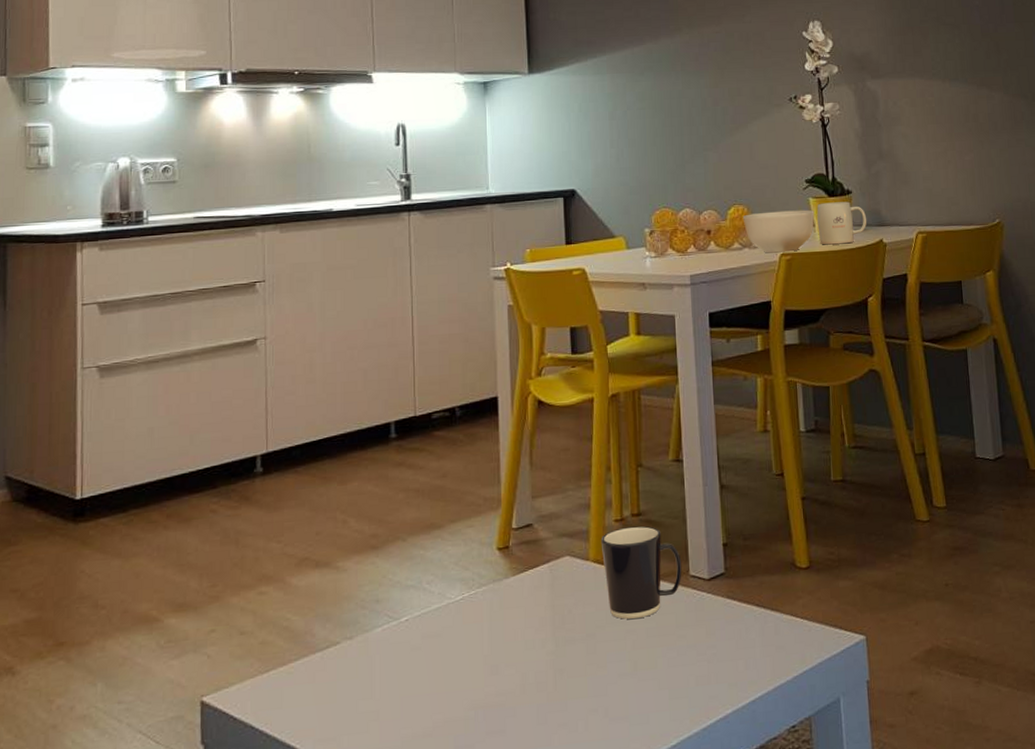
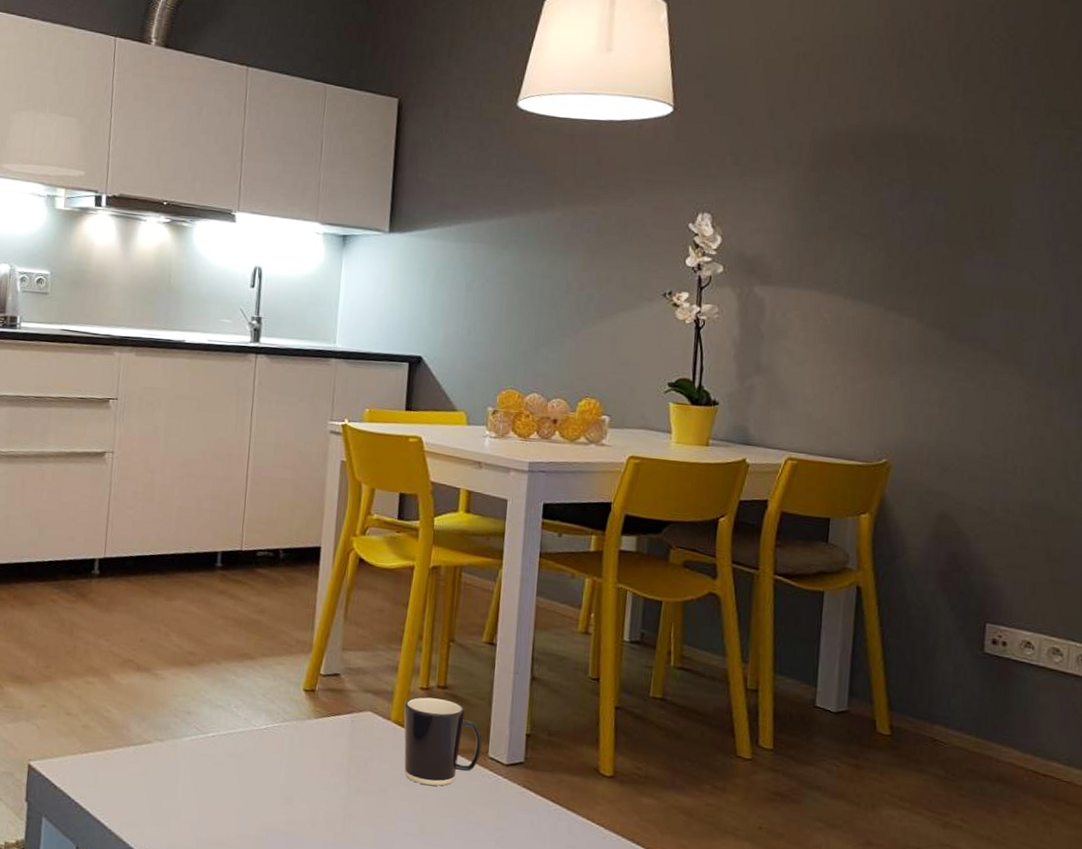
bowl: present [742,209,815,253] -> none [593,409,673,456]
mug: present [817,201,867,245] -> none [674,410,732,458]

